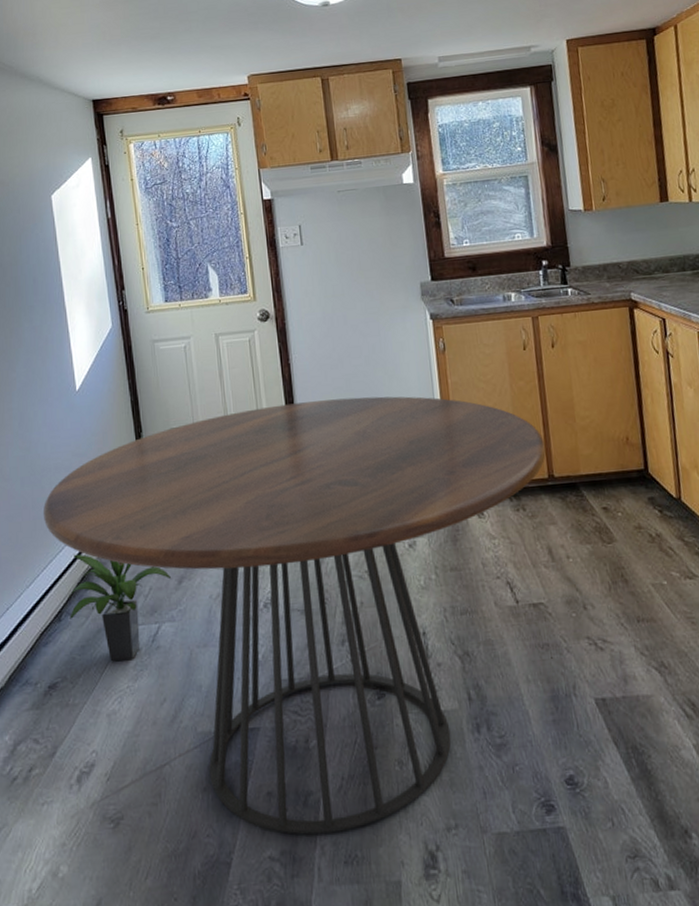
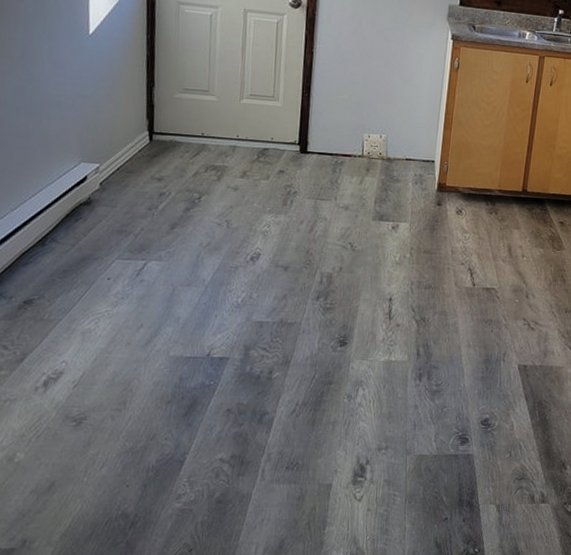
dining table: present [42,396,546,835] -> none [37,86,526,445]
potted plant: present [67,554,171,662] -> none [54,188,164,289]

